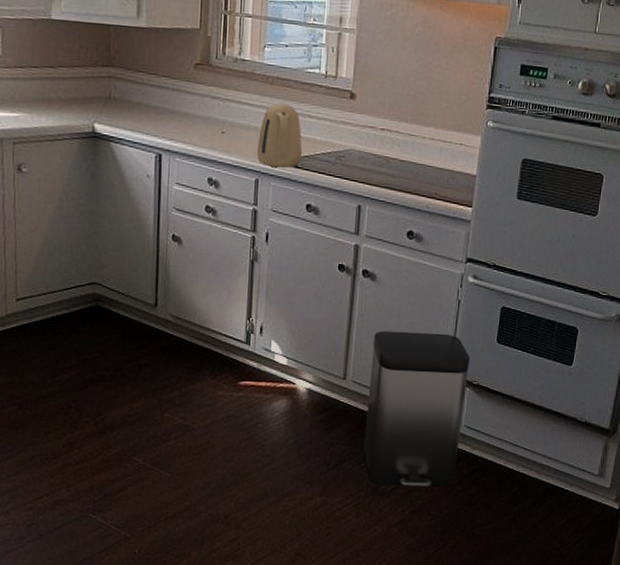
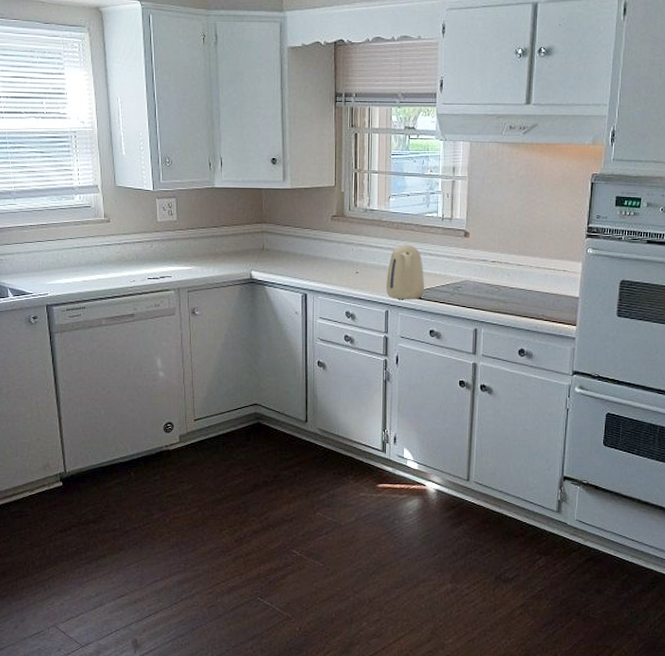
pedal bin: present [363,330,471,488] -> none [487,437,580,575]

